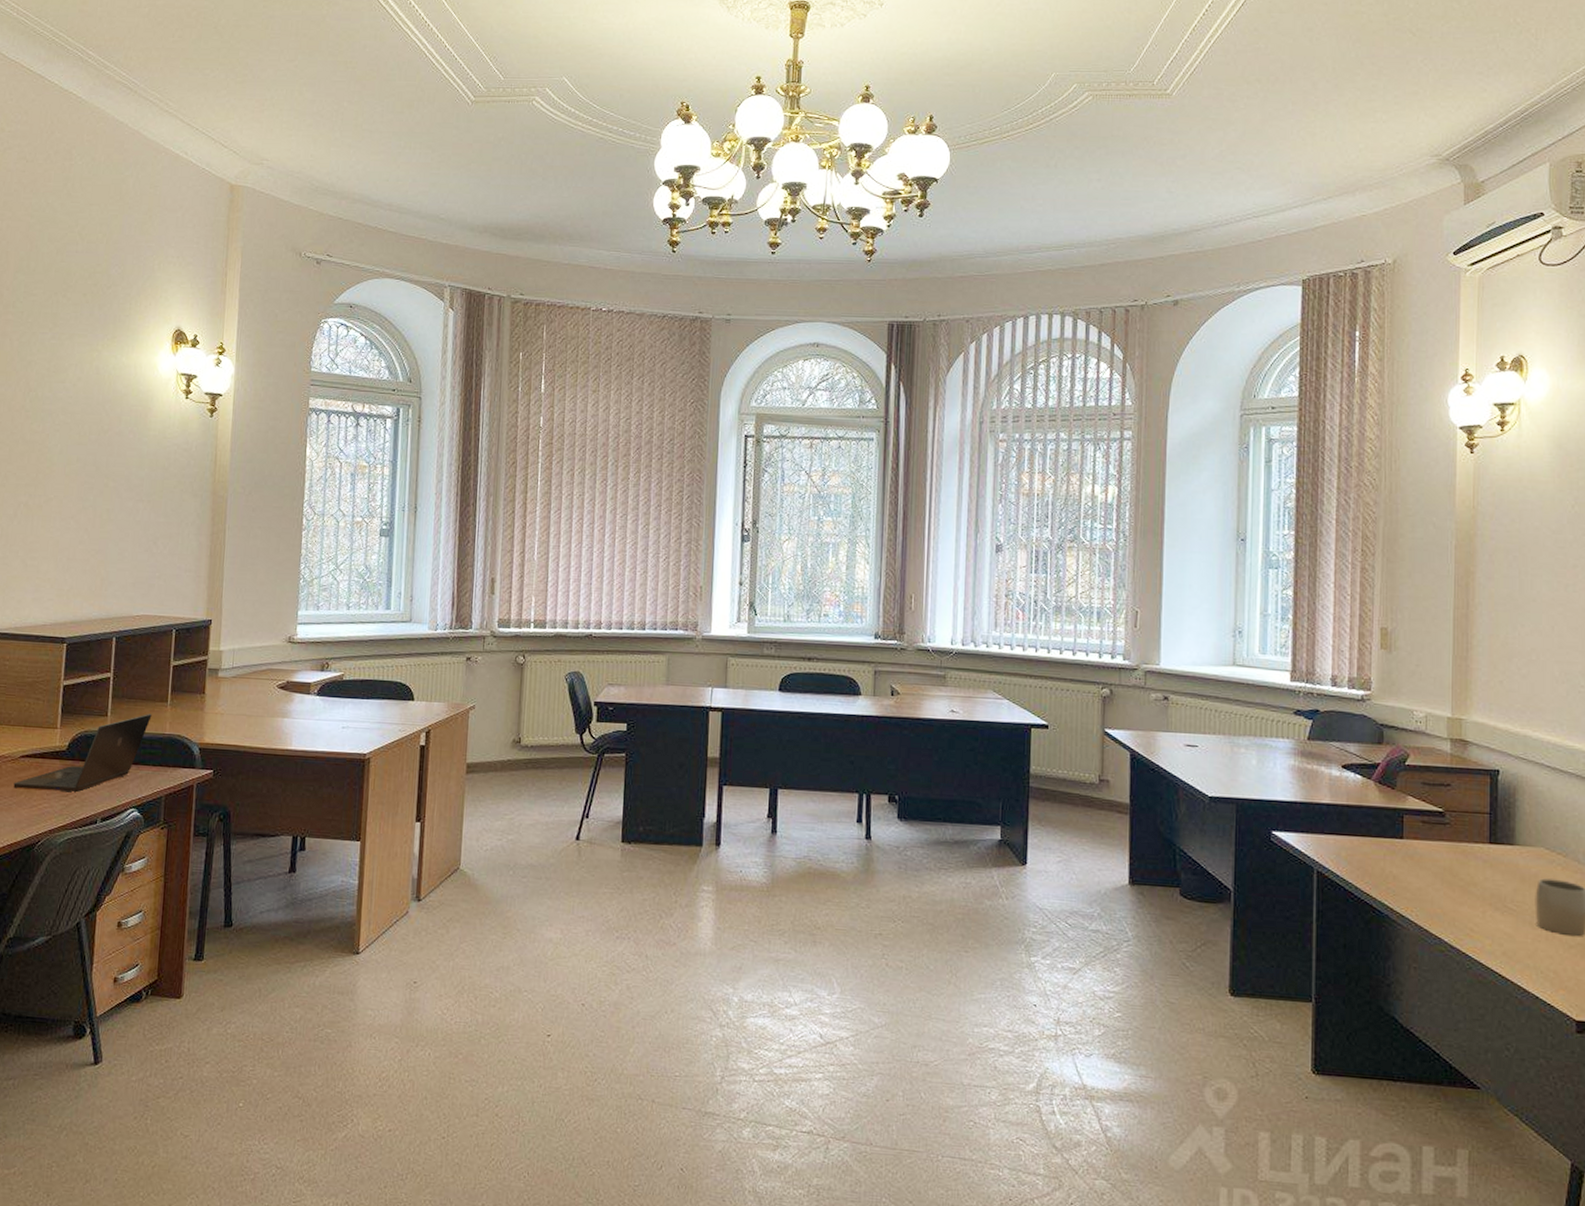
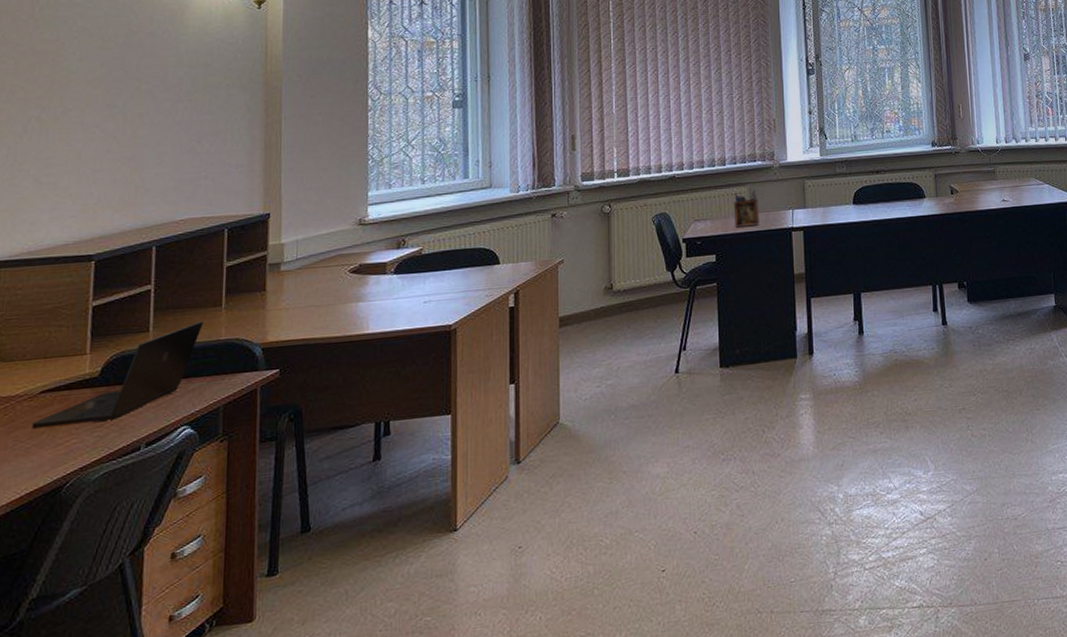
desk organizer: none [649,660,677,699] -> present [733,189,759,228]

